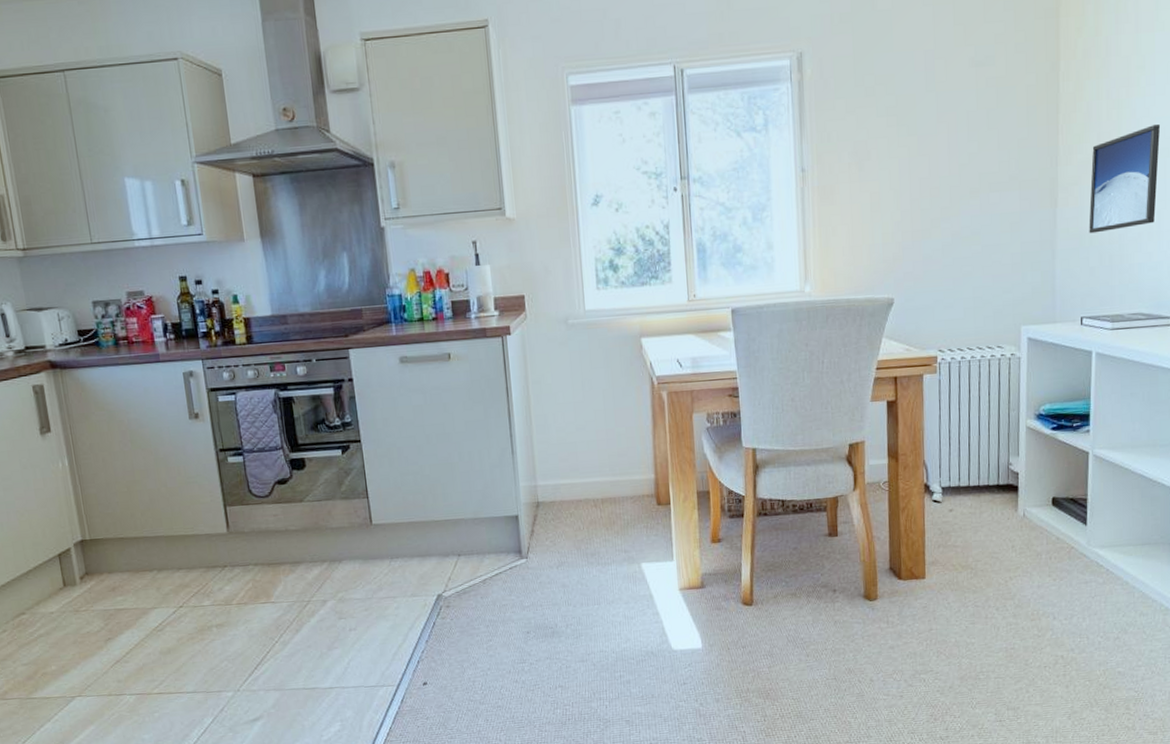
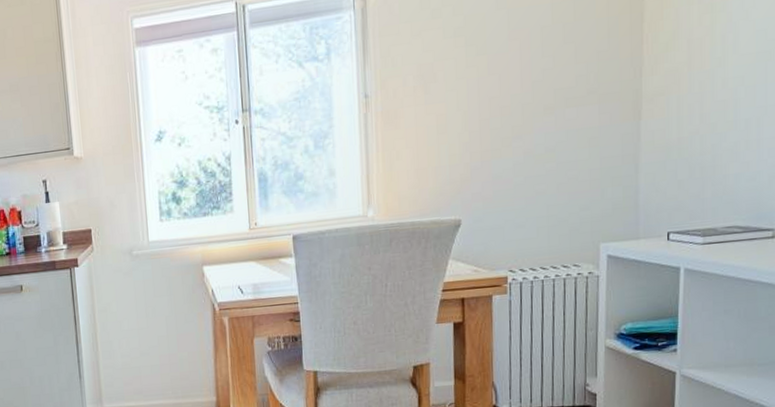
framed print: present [1089,124,1161,234] -> none [677,26,761,145]

